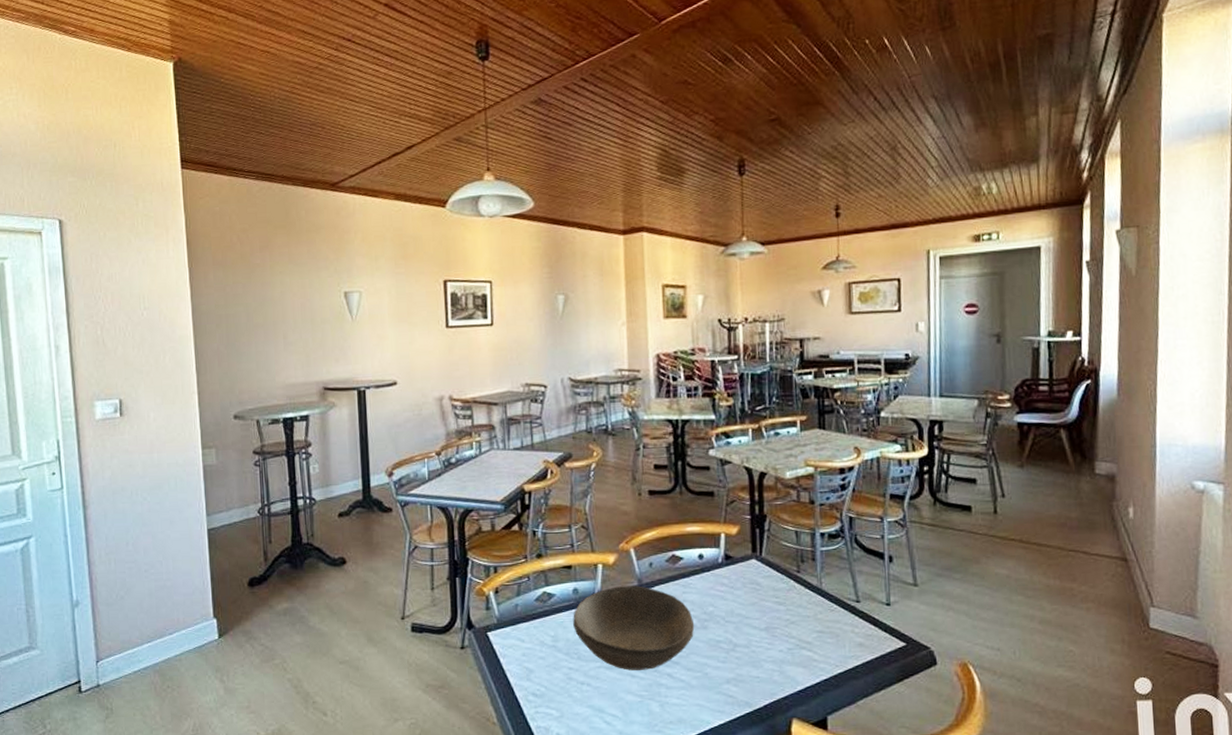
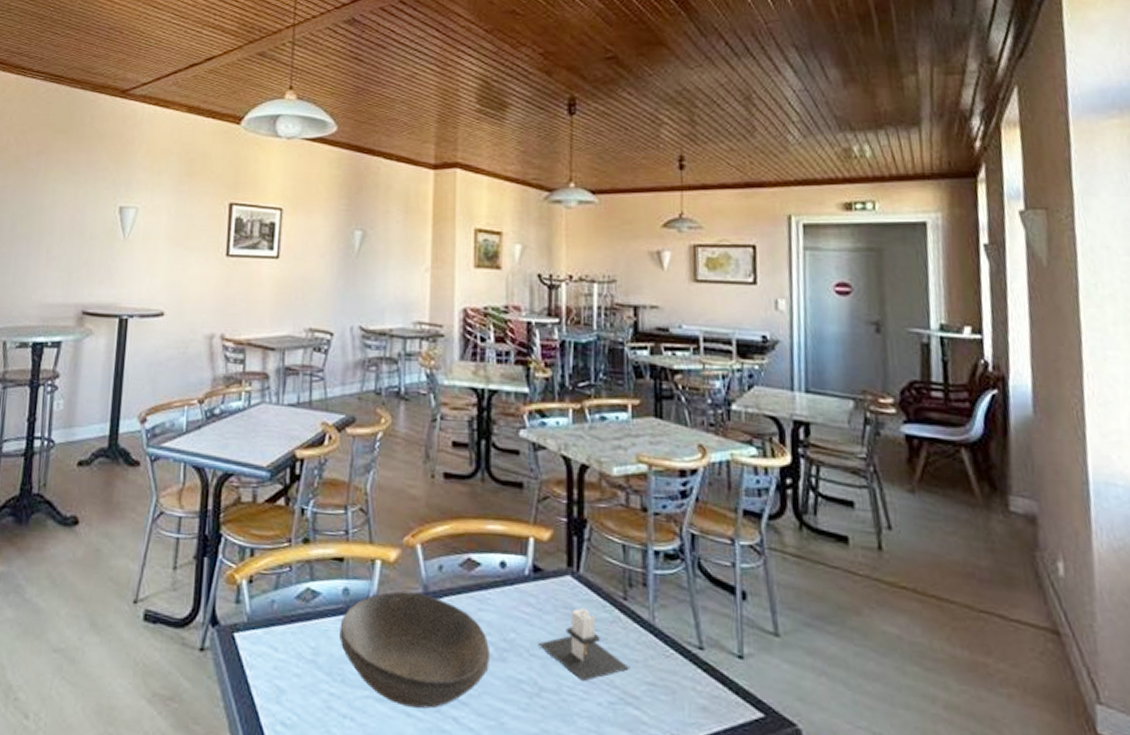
candle: none [731,582,804,637] -> present [538,607,631,682]

